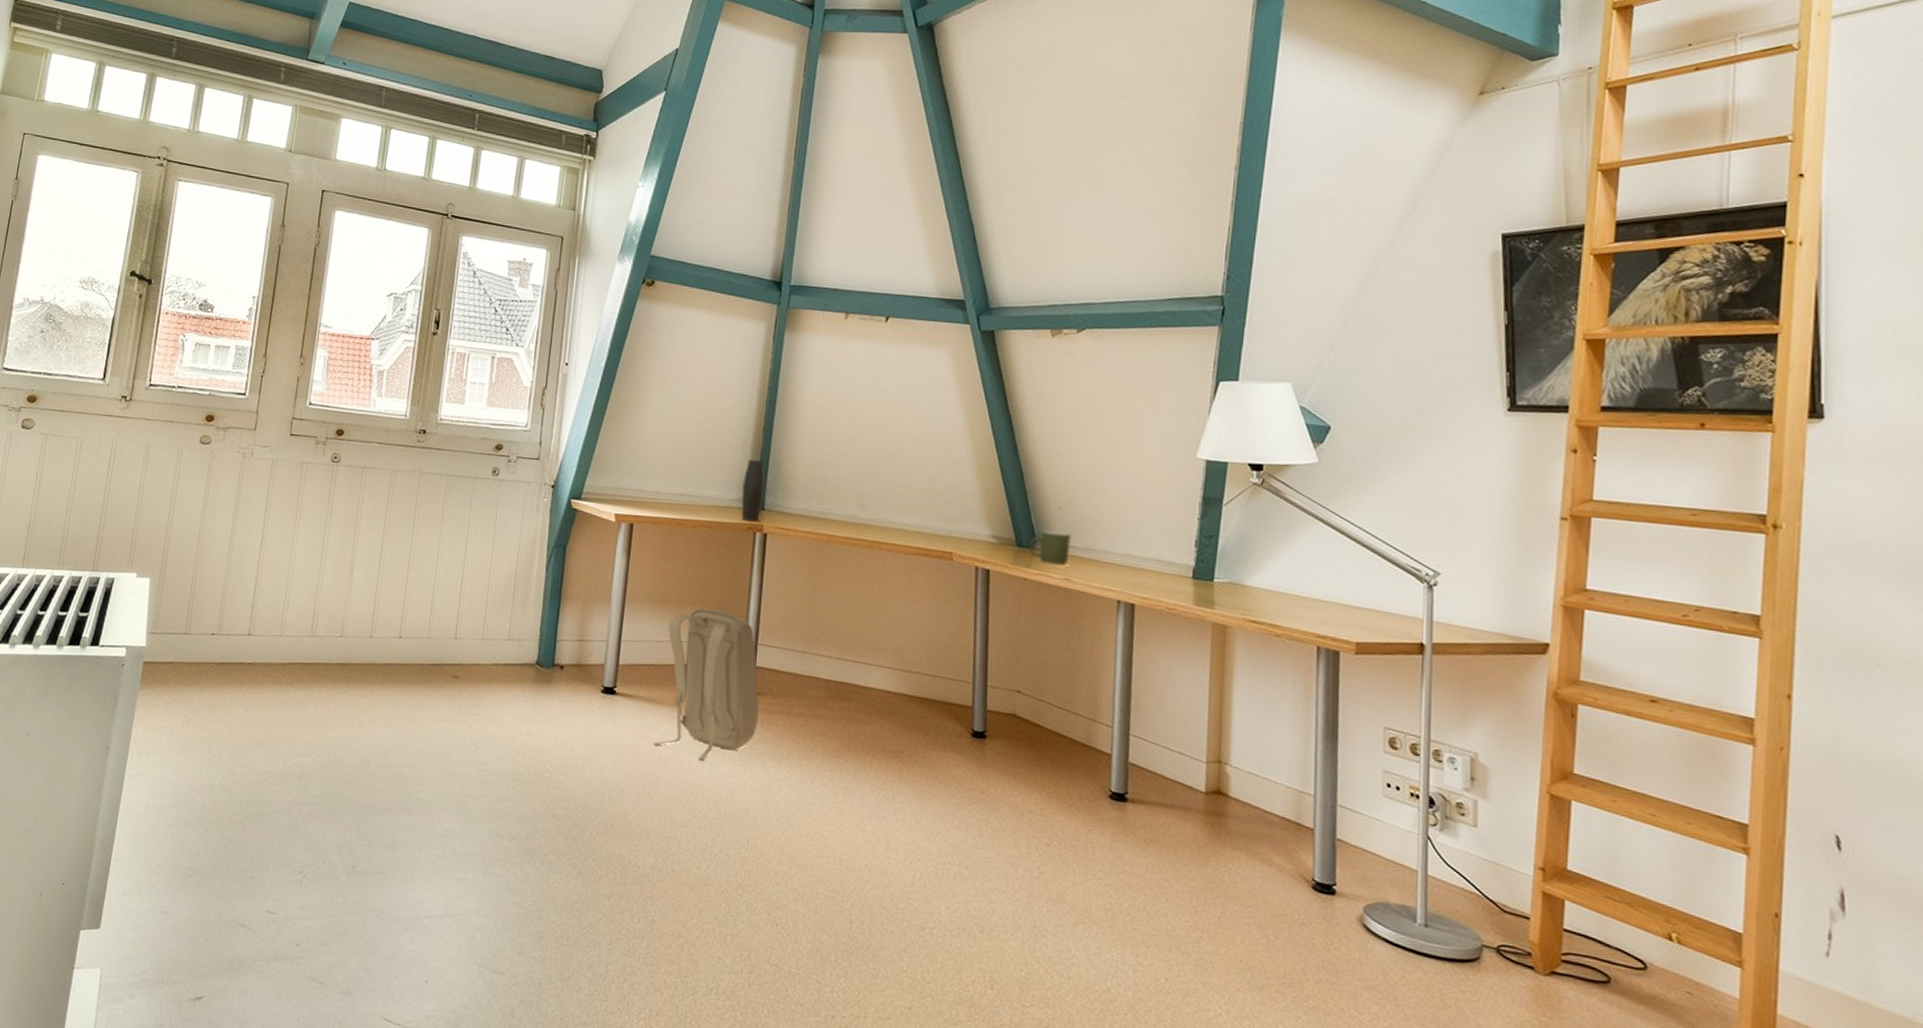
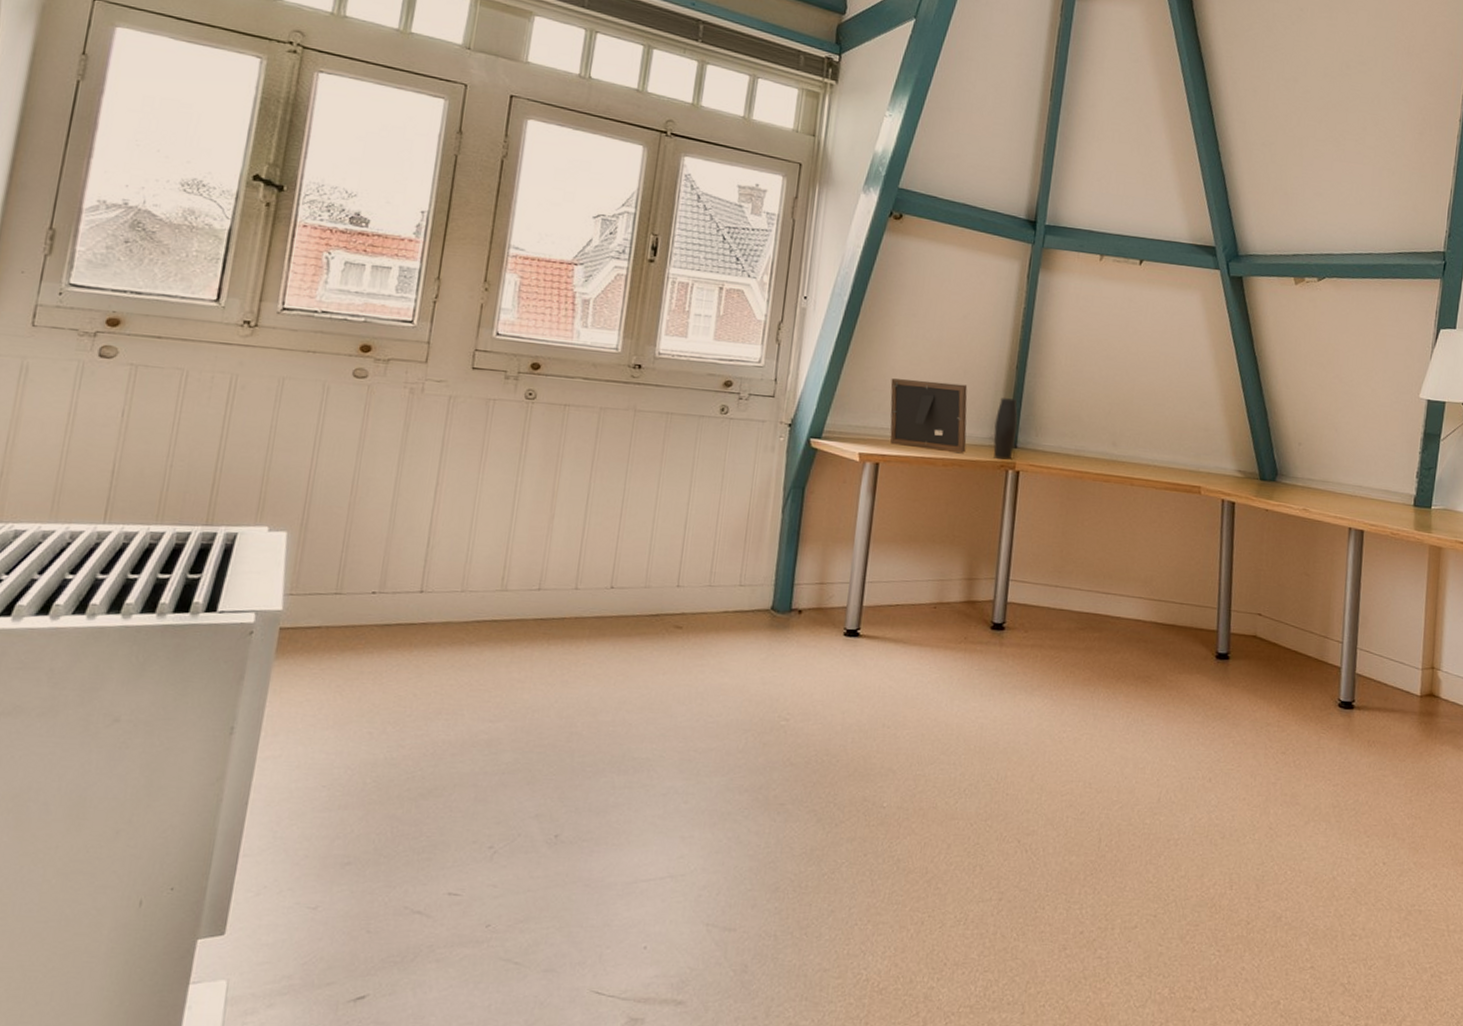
picture frame: none [643,440,716,515] -> present [890,378,968,453]
backpack: present [653,608,759,761] -> none [899,546,1010,697]
mug: present [1030,530,1071,566] -> none [1272,464,1309,498]

